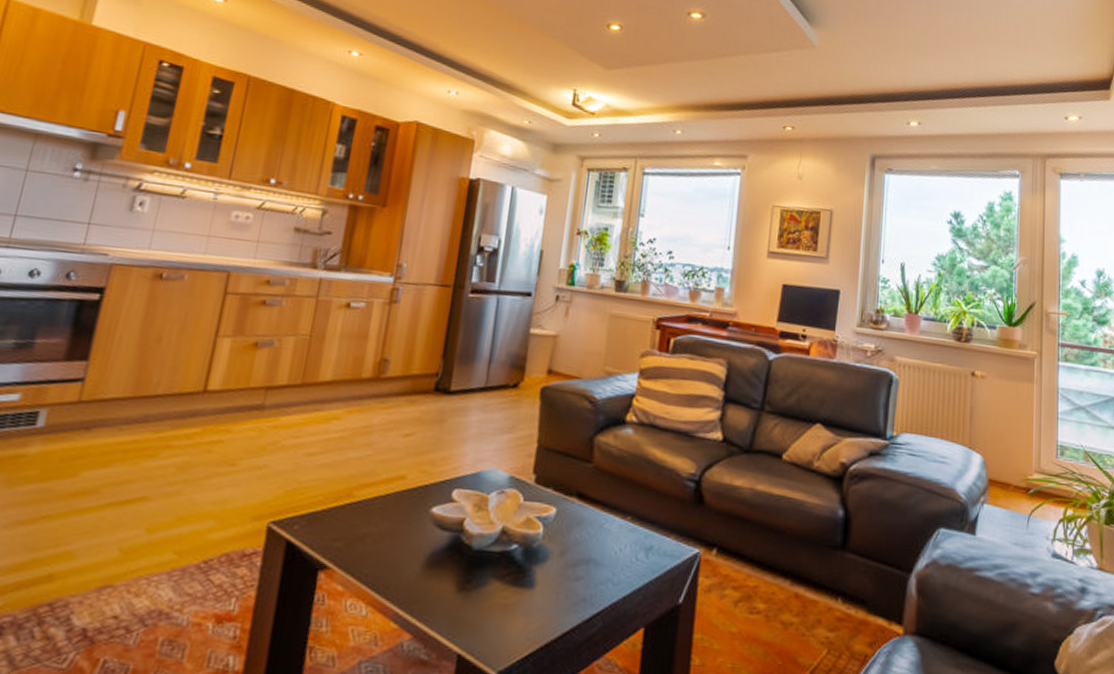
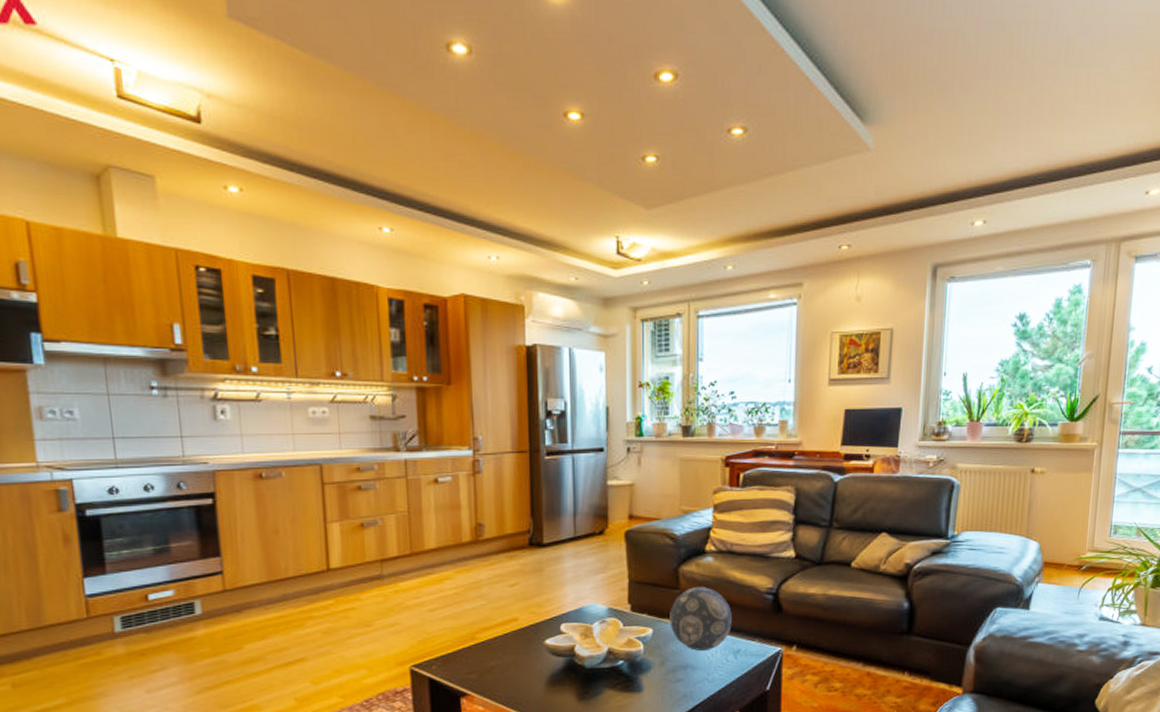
decorative ball: none [576,462,648,543] -> present [669,587,732,651]

